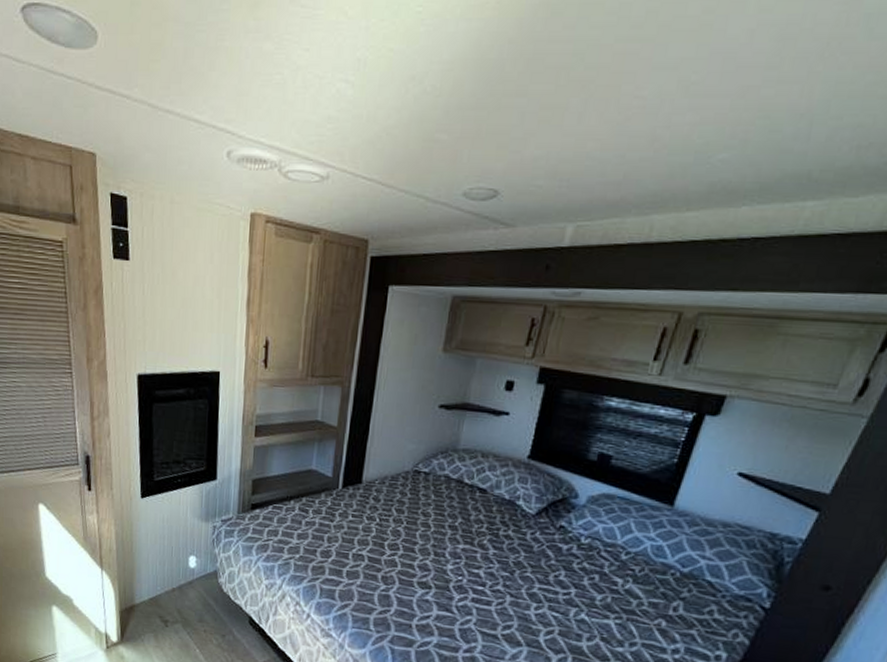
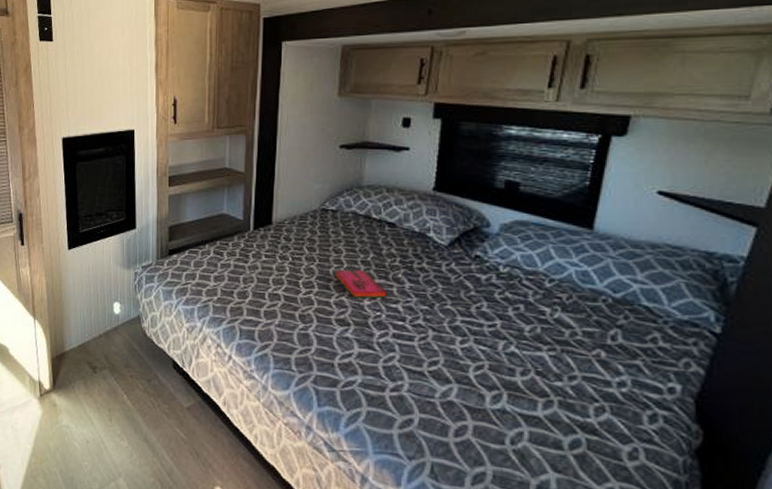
hardback book: none [422,533,471,563] -> present [336,269,387,298]

